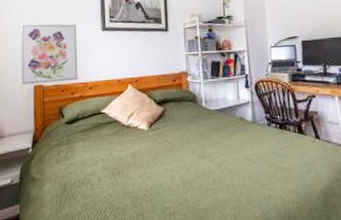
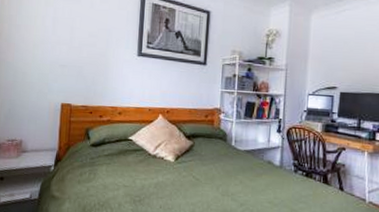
wall art: present [20,23,78,86] -> none [48,37,112,104]

